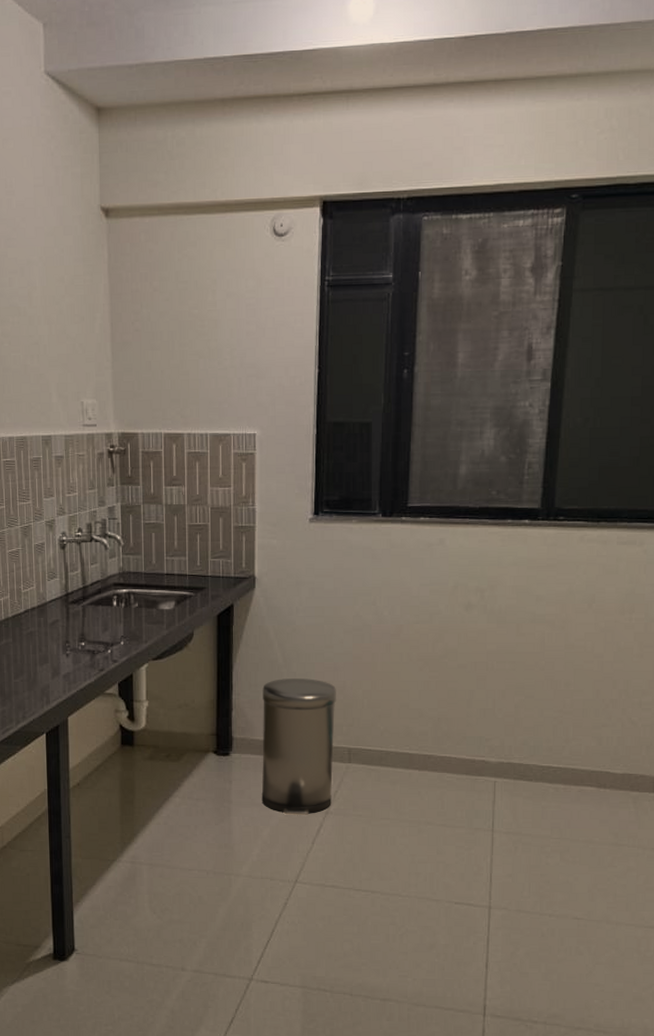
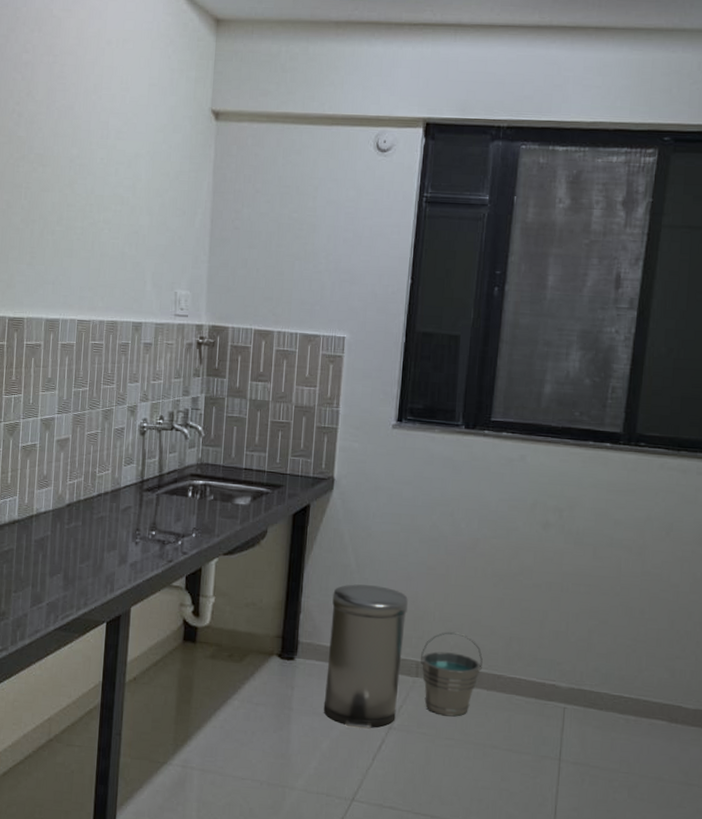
bucket: none [353,718,413,798] -> present [421,632,483,717]

